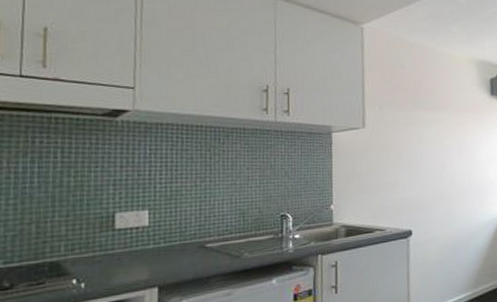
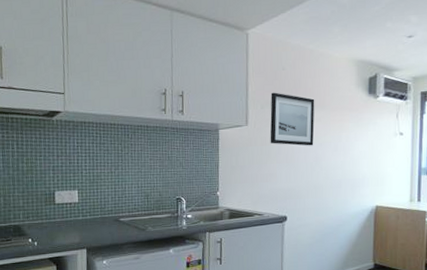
wall art: none [389,91,438,151] -> present [270,92,315,146]

